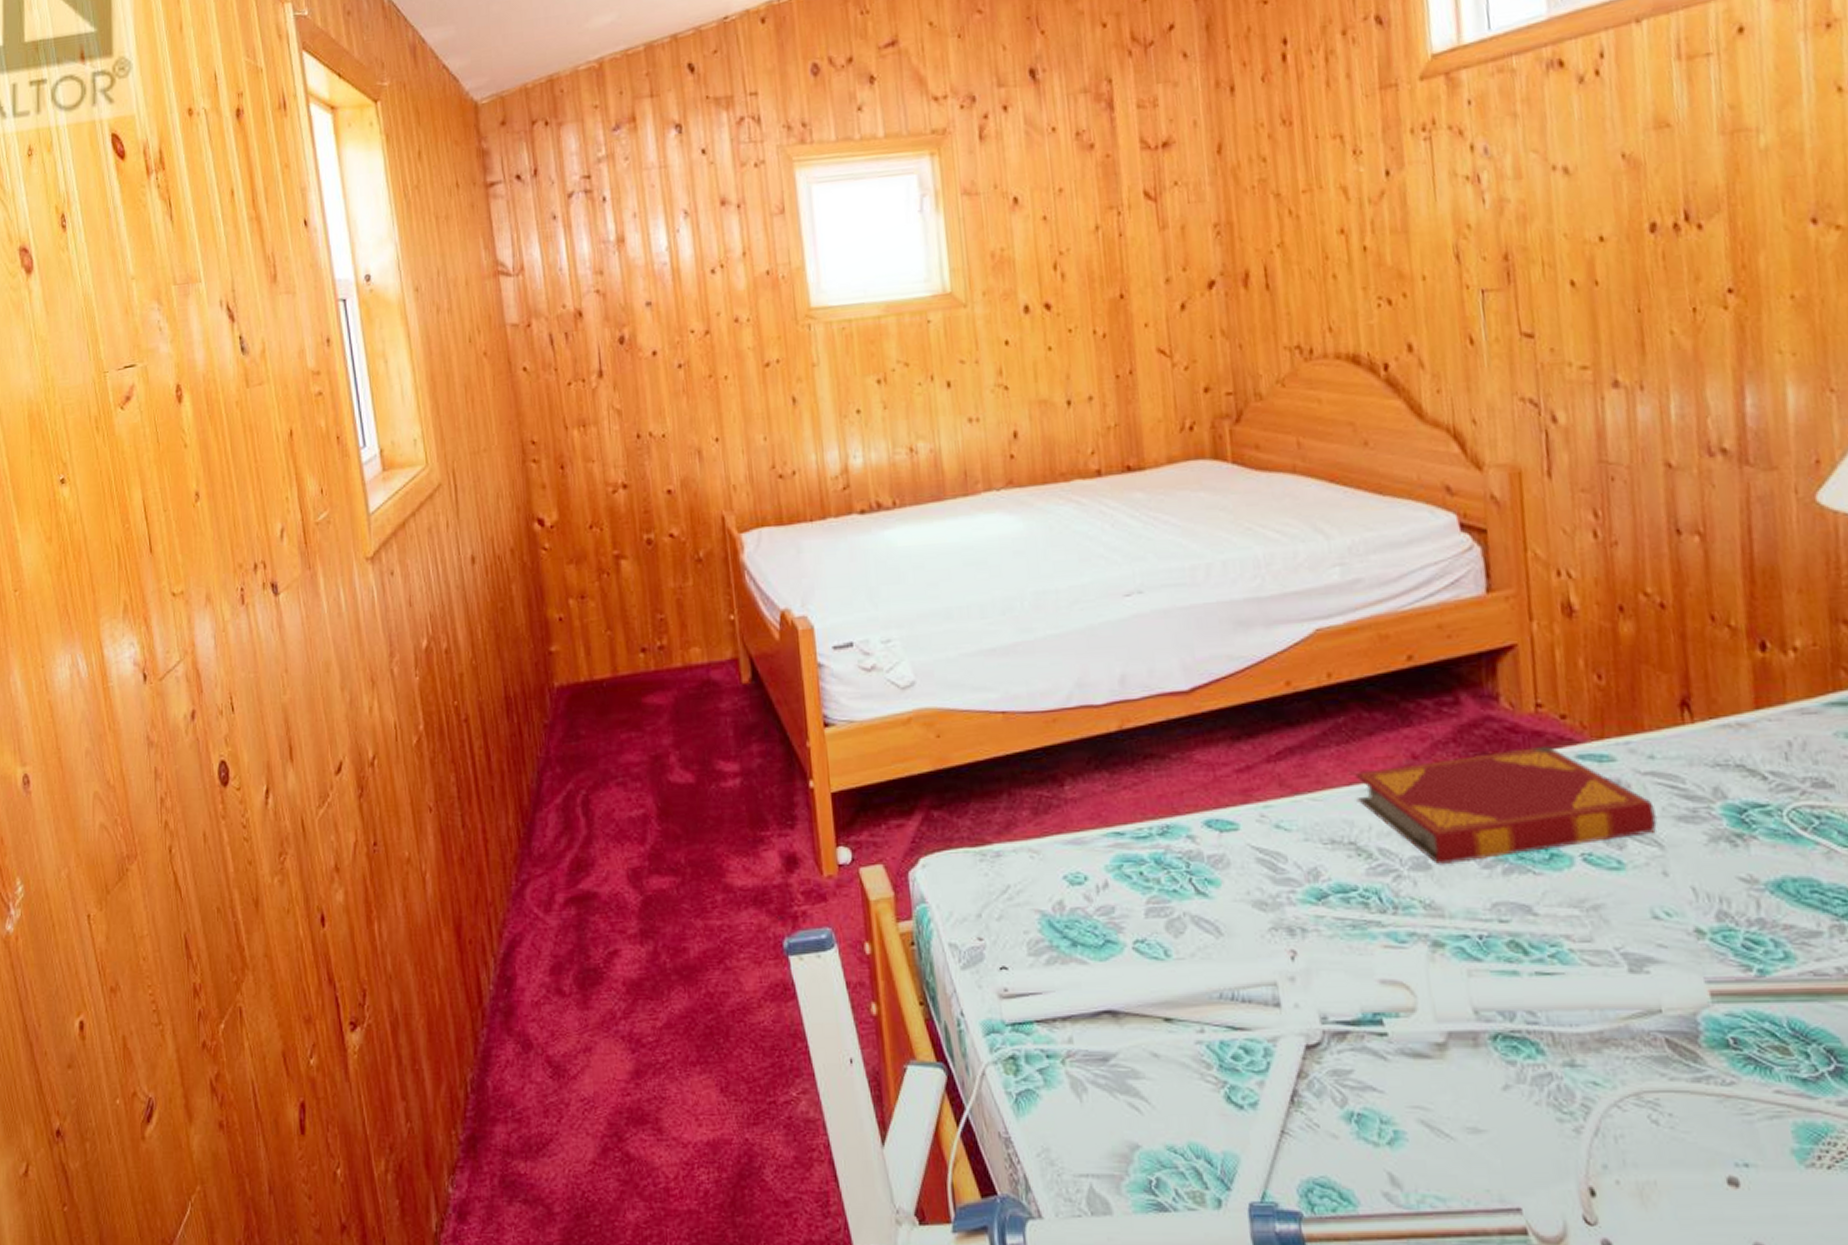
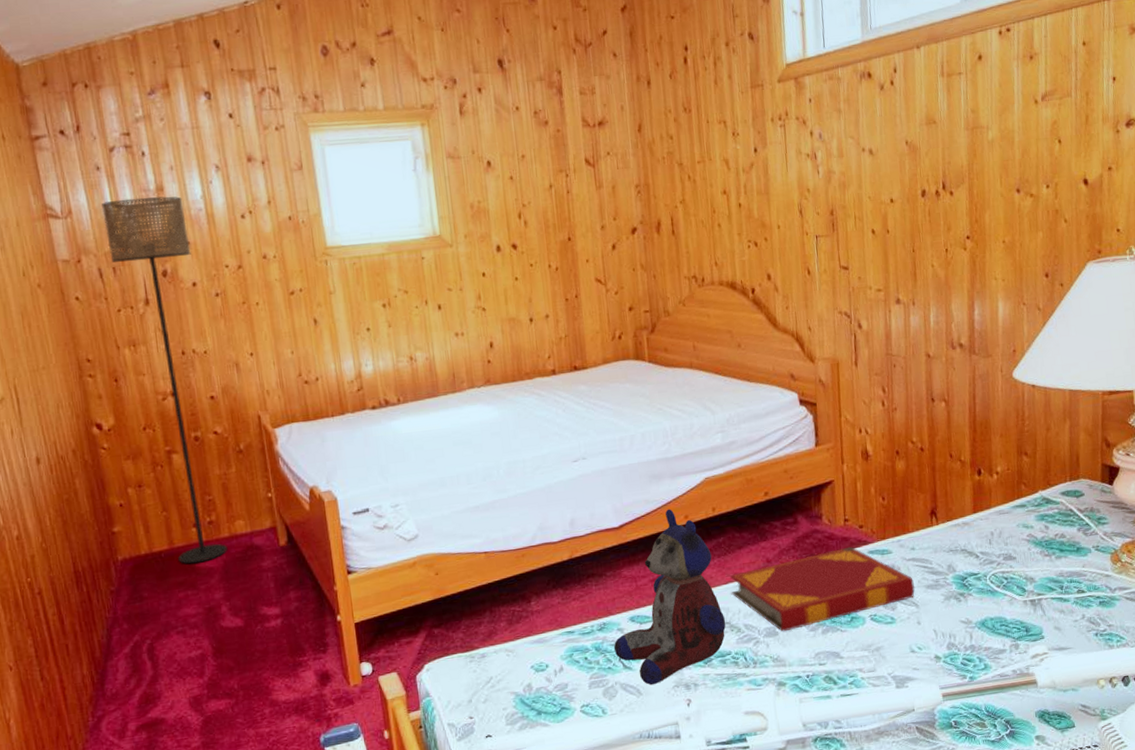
floor lamp: none [556,248,679,698] -> present [102,196,227,564]
stuffed bear: none [1181,670,1350,923] -> present [613,509,726,686]

